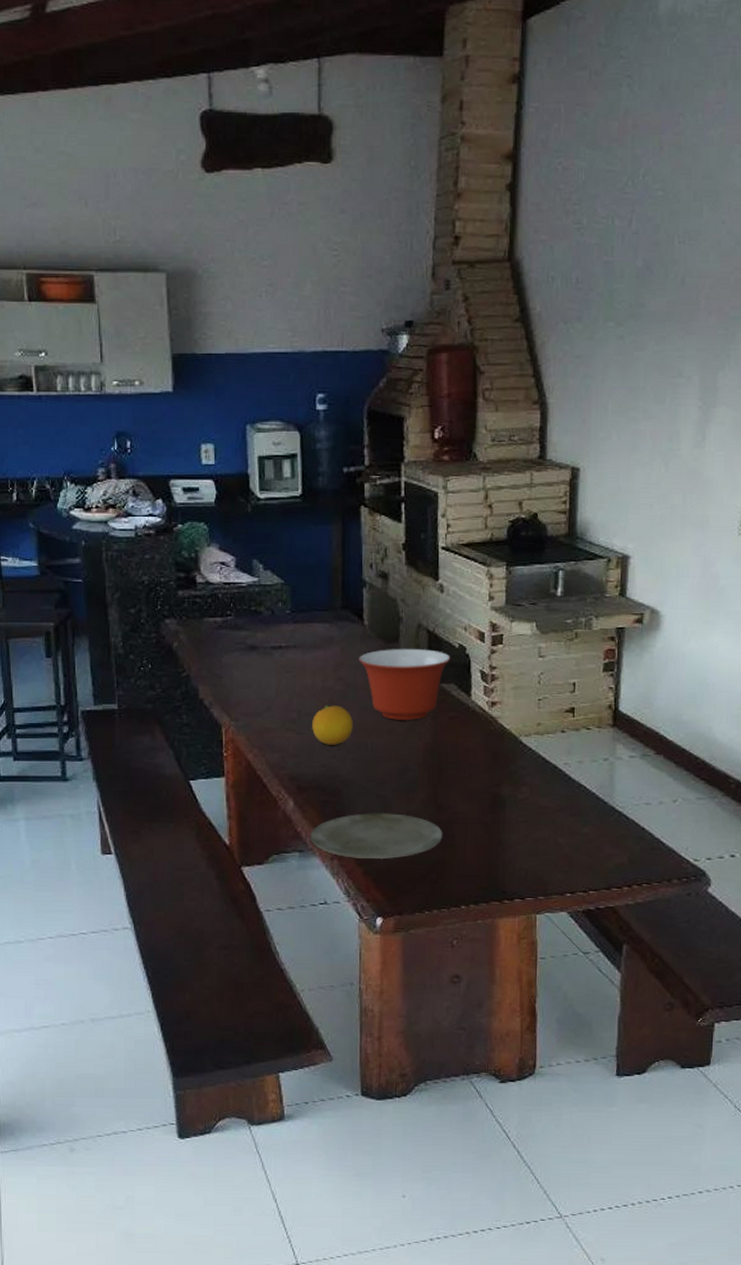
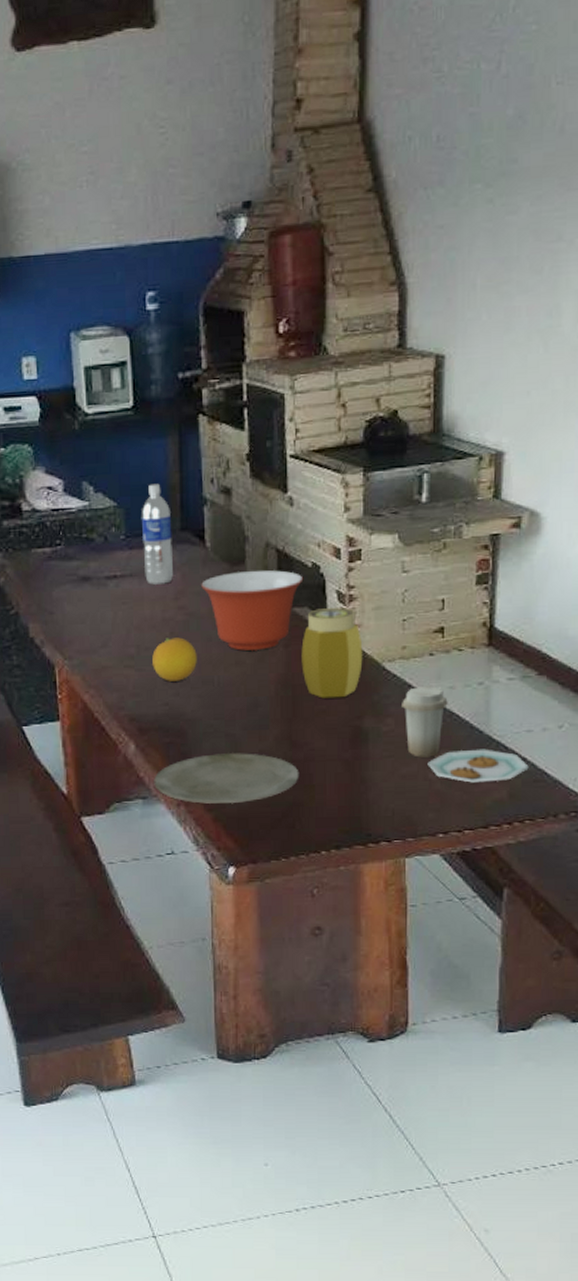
water bottle: none [305,565,334,657] -> present [141,483,173,586]
jar: none [447,685,503,767] -> present [301,607,363,699]
plate: none [536,759,647,848] -> present [402,685,529,783]

